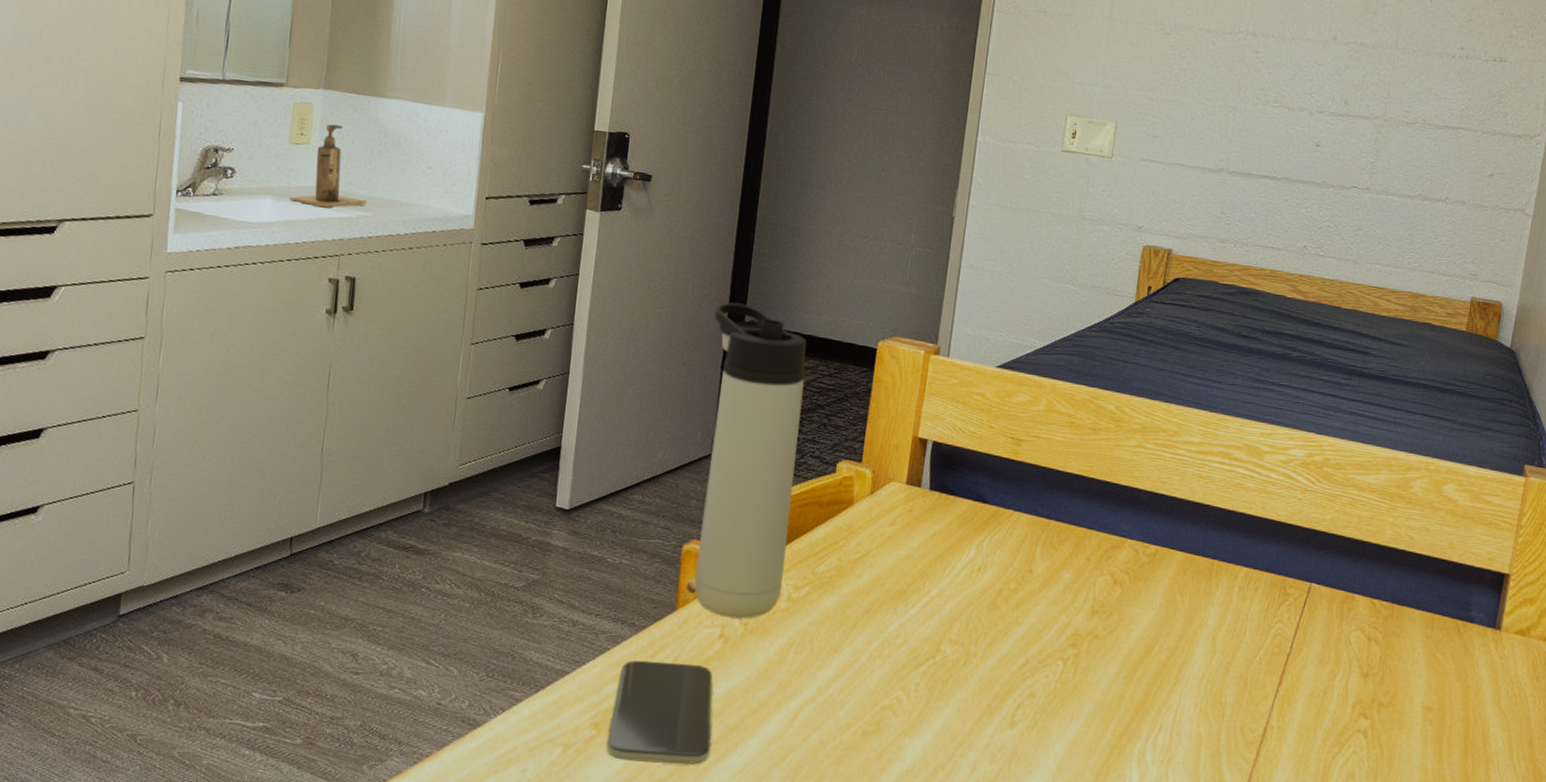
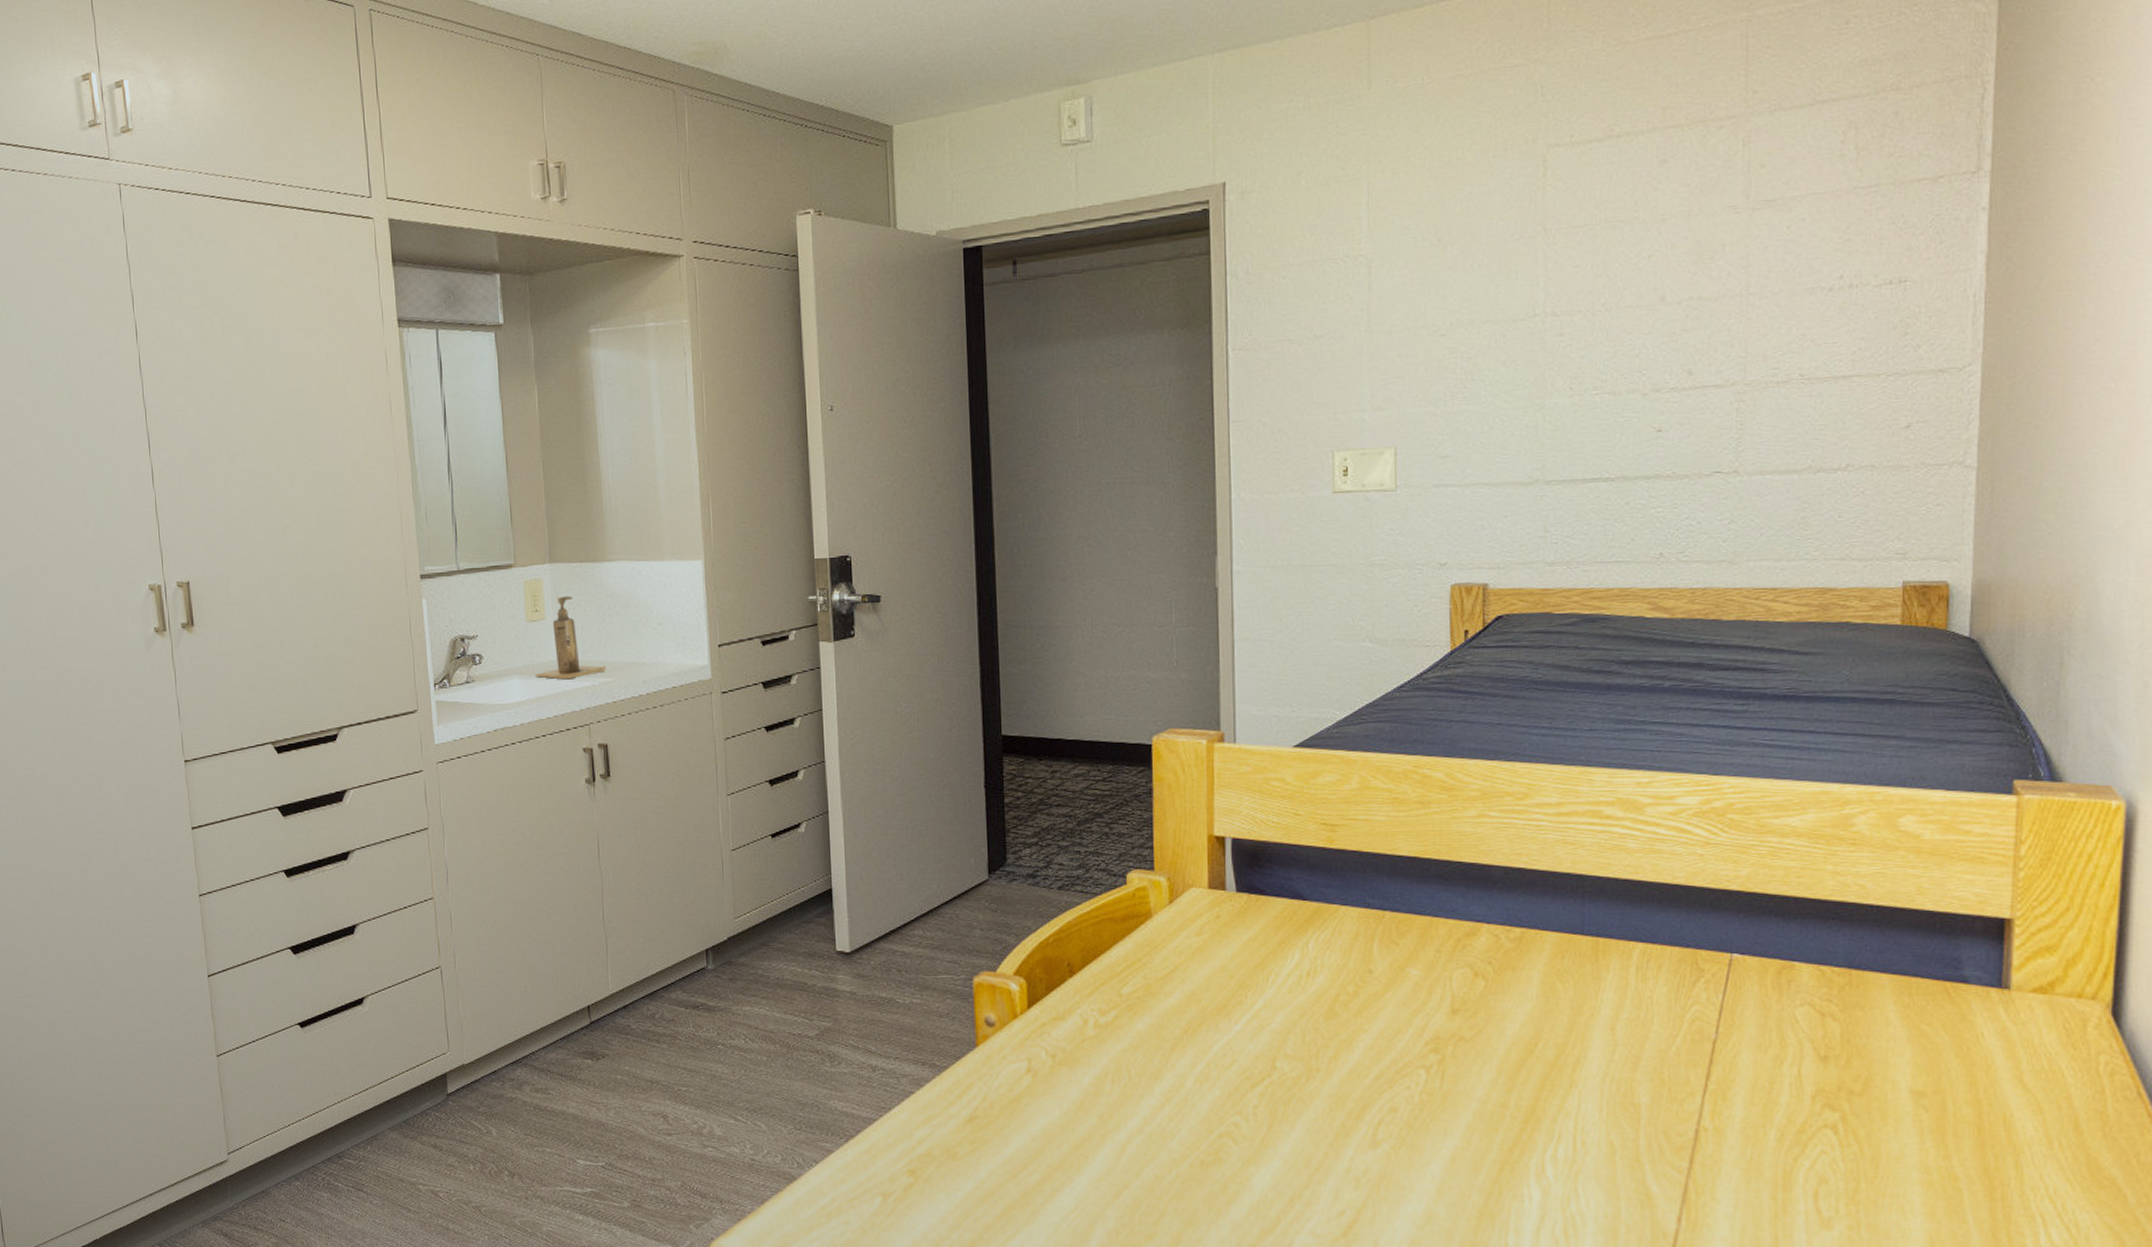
smartphone: present [606,660,713,765] -> none [925,1101,1036,1208]
thermos bottle: present [694,302,807,619] -> none [968,716,1086,1050]

